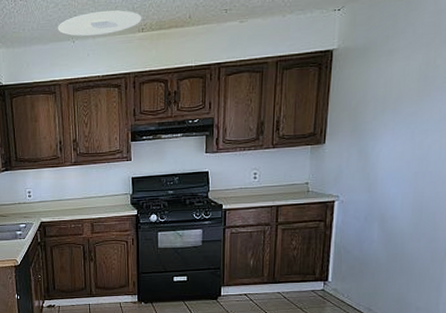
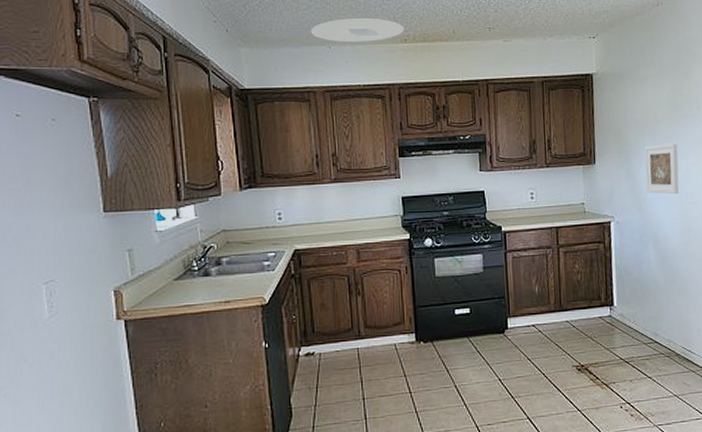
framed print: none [378,120,422,174] -> present [644,144,680,195]

